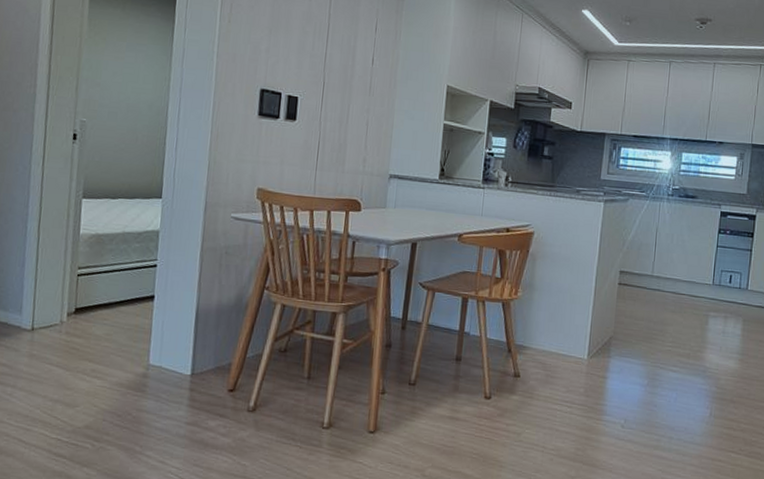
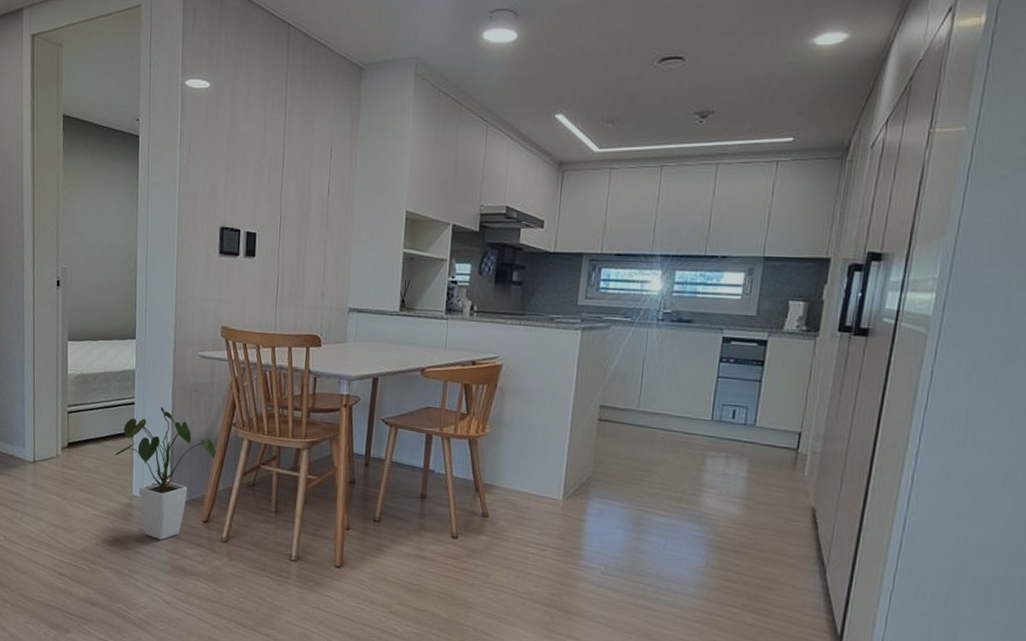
house plant: none [130,270,246,412] -> present [114,407,216,540]

